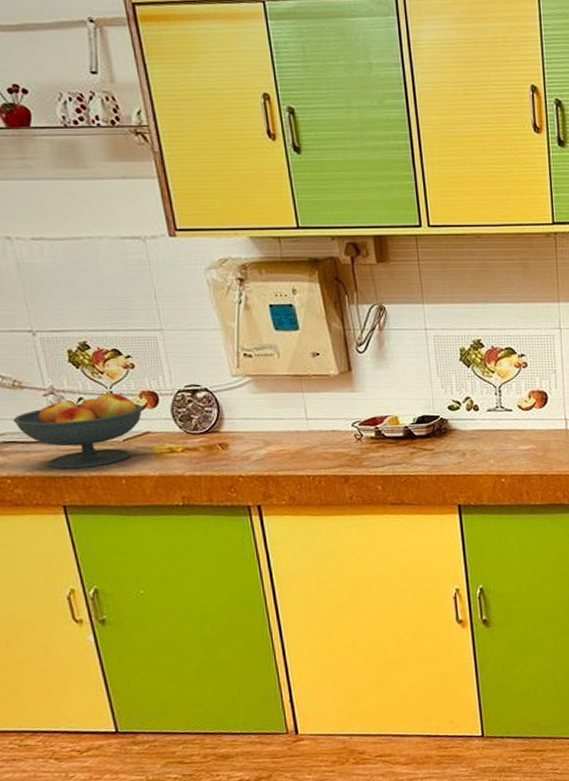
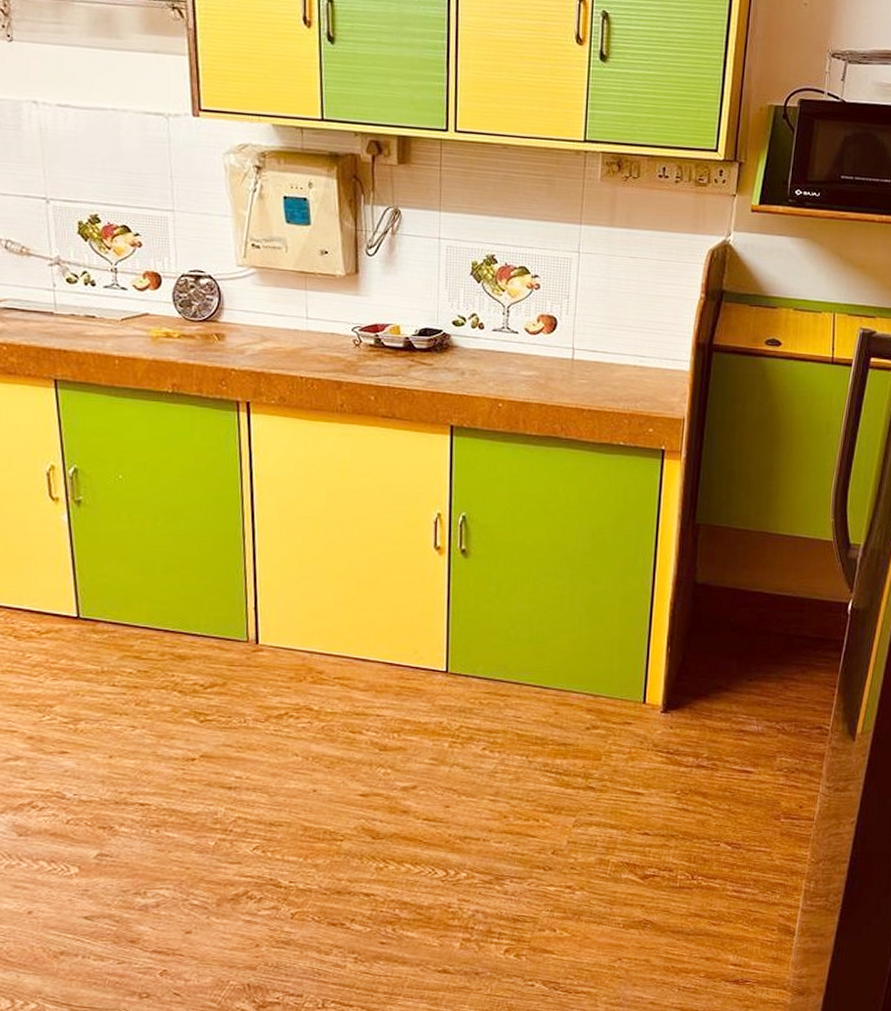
fruit bowl: present [13,393,143,469] -> none [16,269,145,344]

